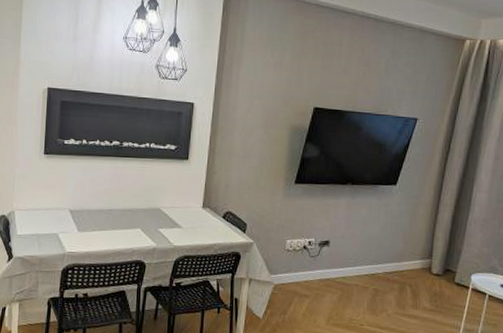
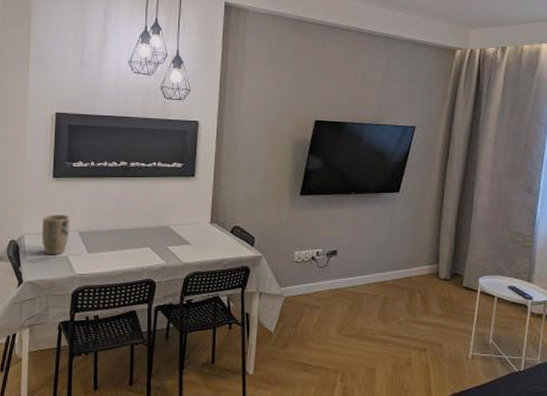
plant pot: none [32,191,61,232] -> present [42,215,70,255]

